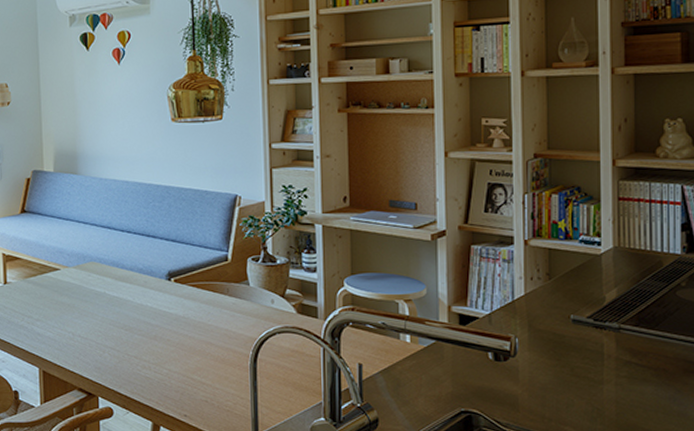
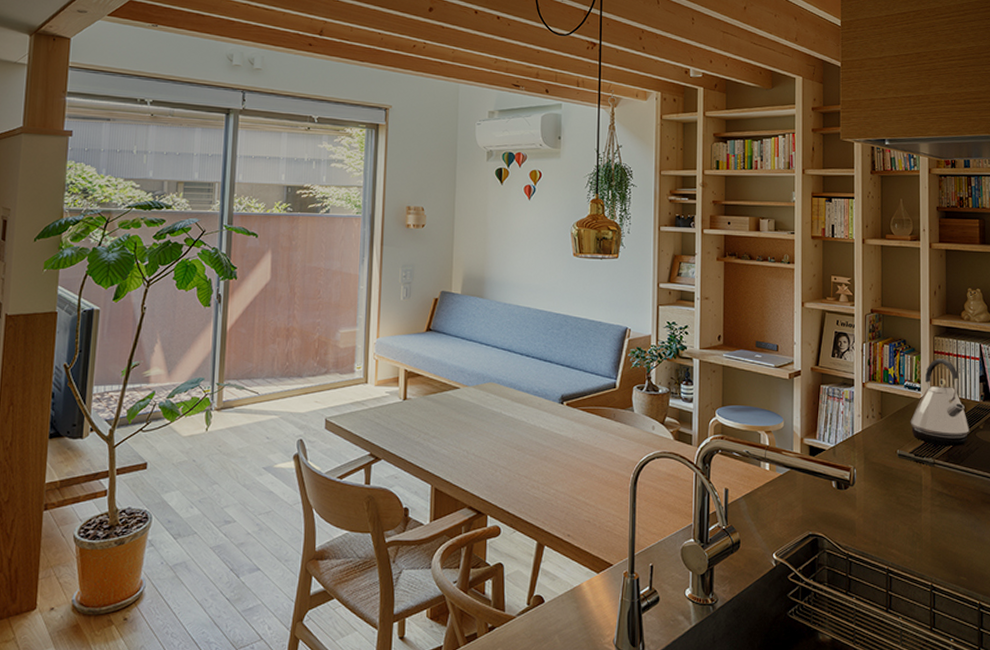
kettle: none [587,206,667,309] -> present [910,358,969,447]

